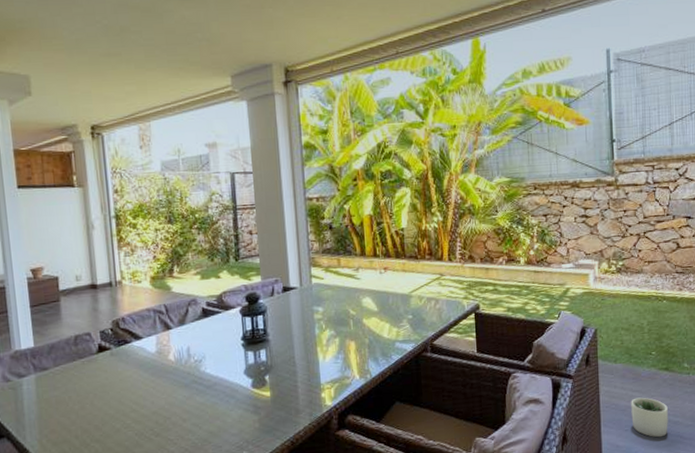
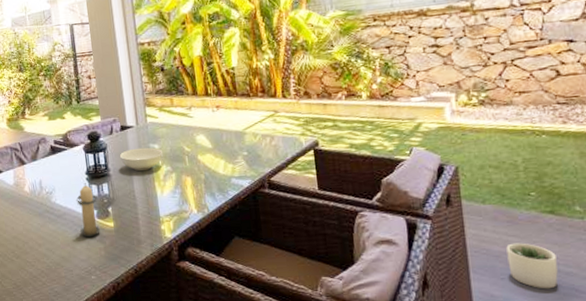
candle: none [229,349,255,409] -> present [75,183,100,238]
bowl: none [280,310,327,335] -> present [119,147,163,171]

